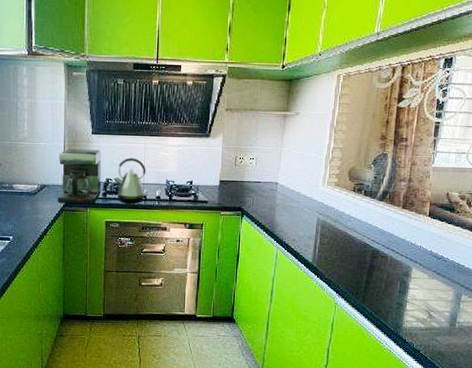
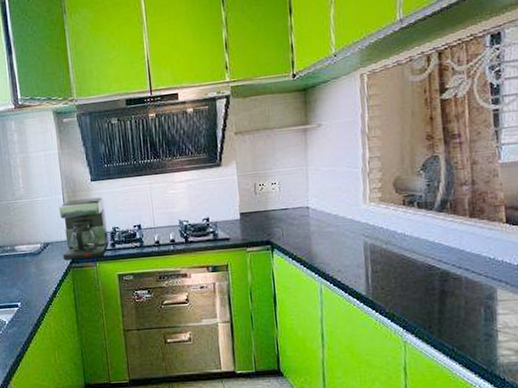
kettle: present [114,158,148,204] -> none [120,200,160,252]

